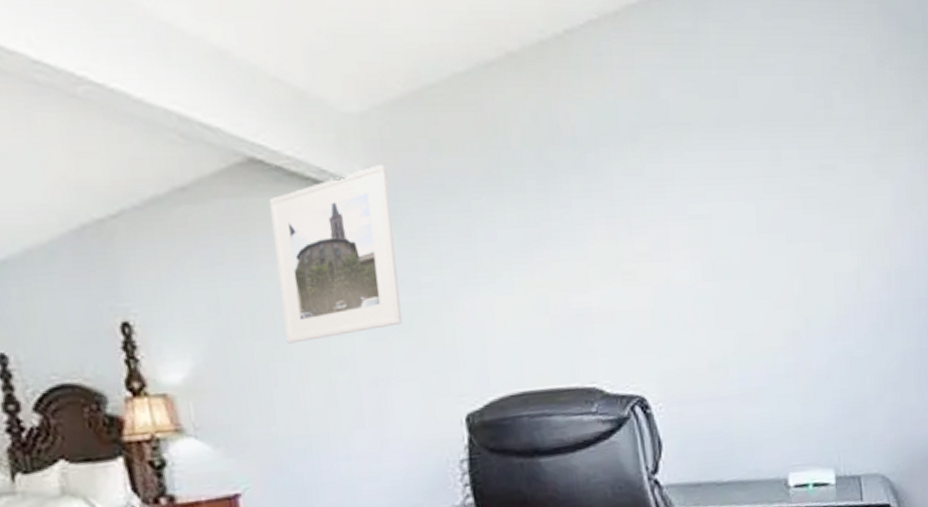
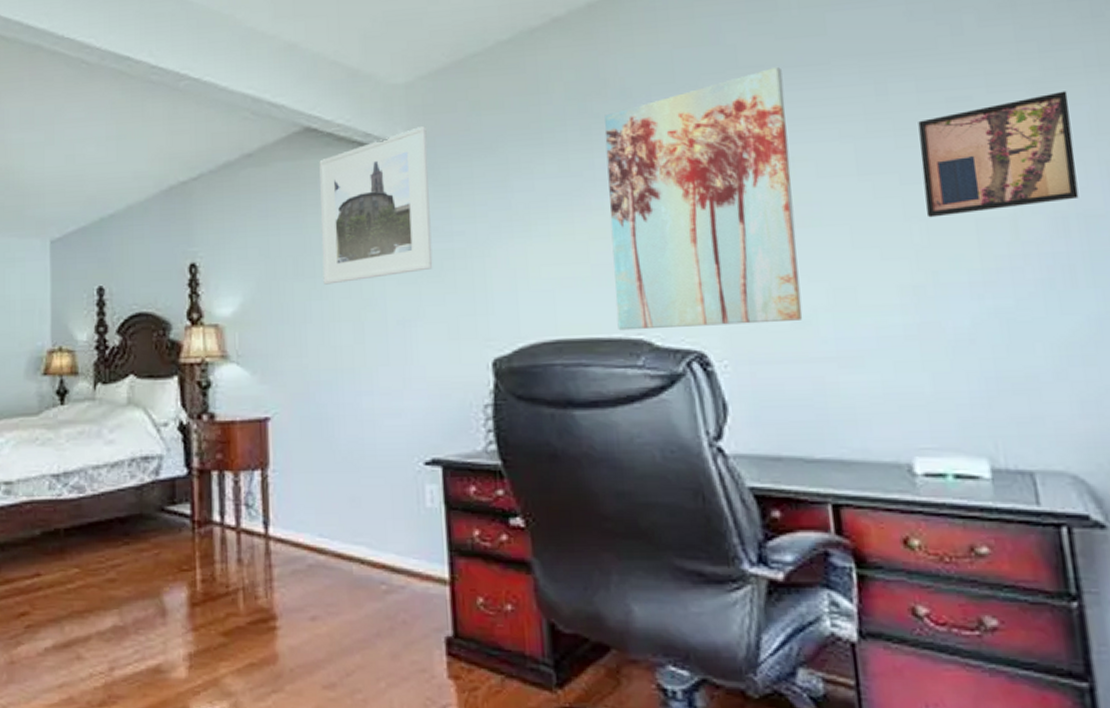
wall art: none [558,125,717,380] -> present [604,66,803,331]
wall art: none [800,166,897,272] -> present [918,91,1079,218]

